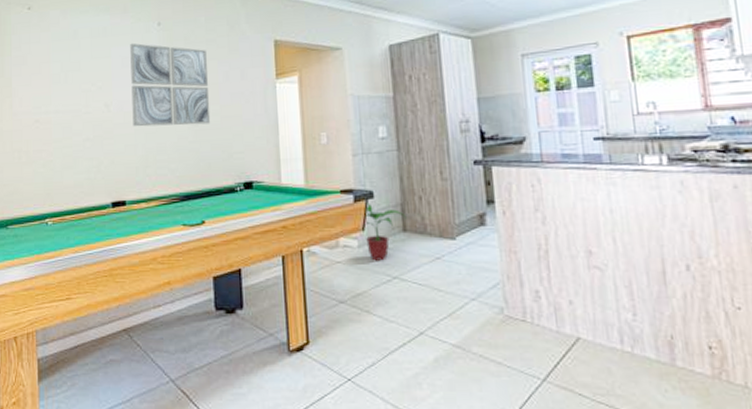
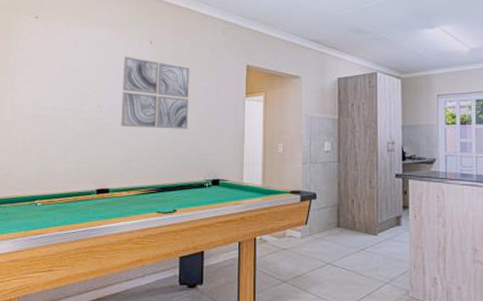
potted plant: present [364,203,407,261] -> none [307,202,341,250]

